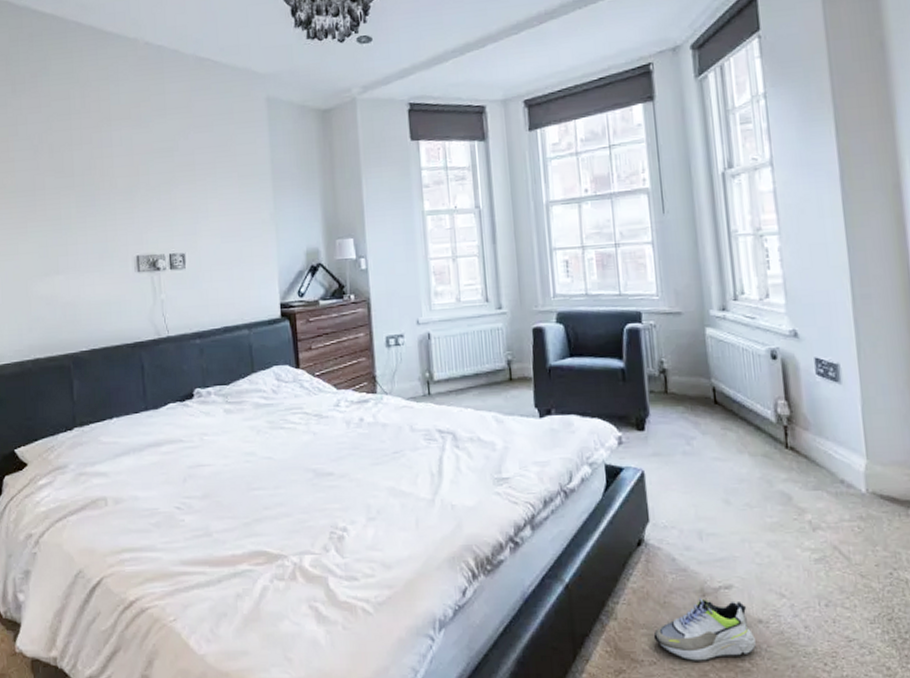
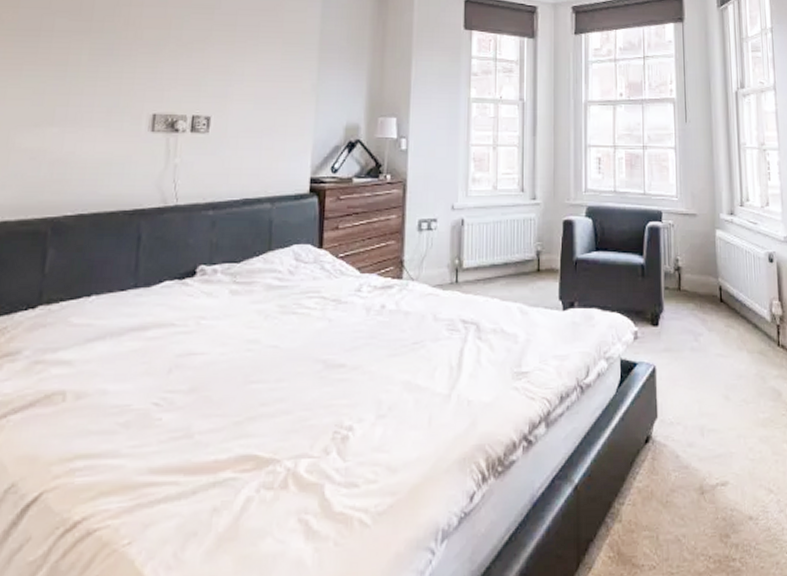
shoe: present [653,598,757,662] -> none [654,496,747,564]

